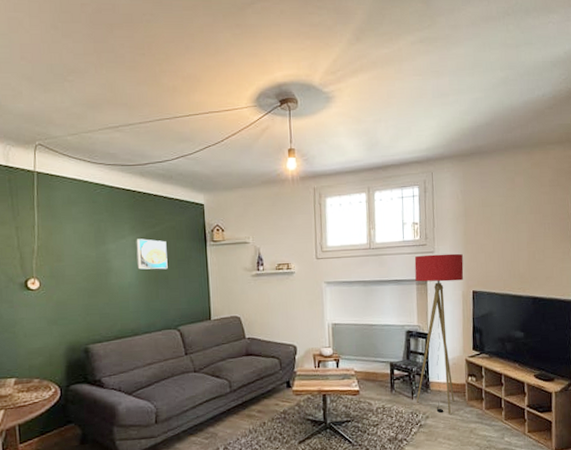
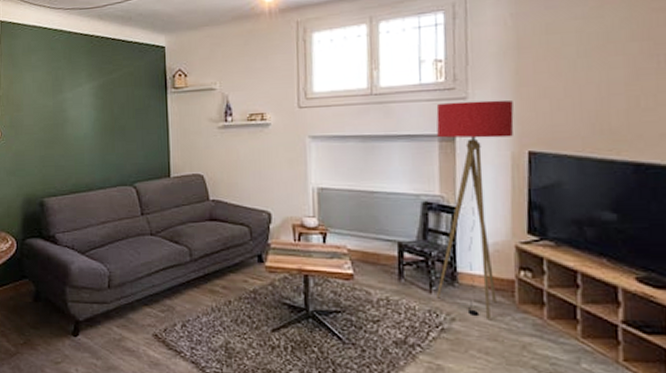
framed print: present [136,238,168,270] -> none [92,86,125,120]

